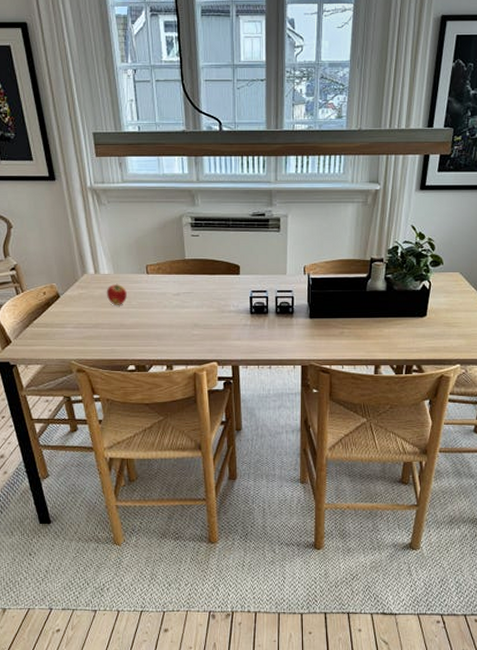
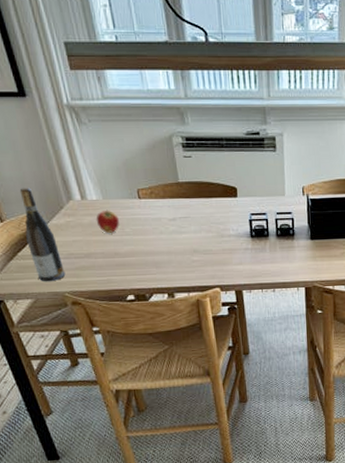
wine bottle: none [41,261,74,348] -> present [19,188,66,281]

